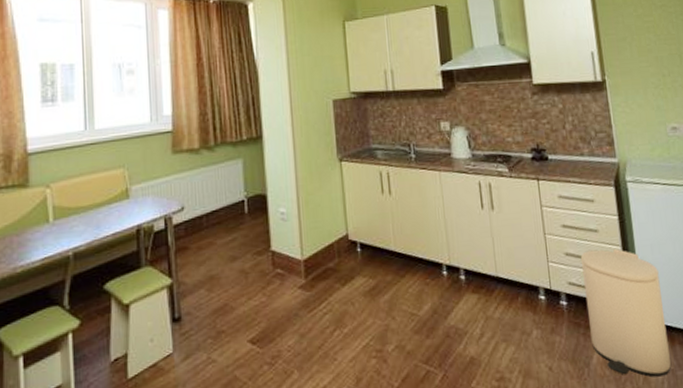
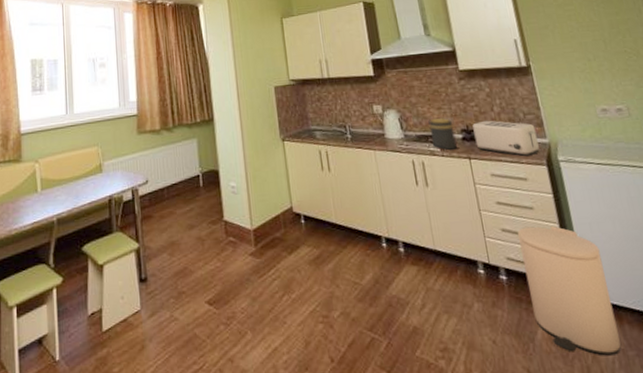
cylinder: none [498,136,527,172] -> present [428,118,458,151]
toaster: none [543,138,608,178] -> present [472,120,540,157]

